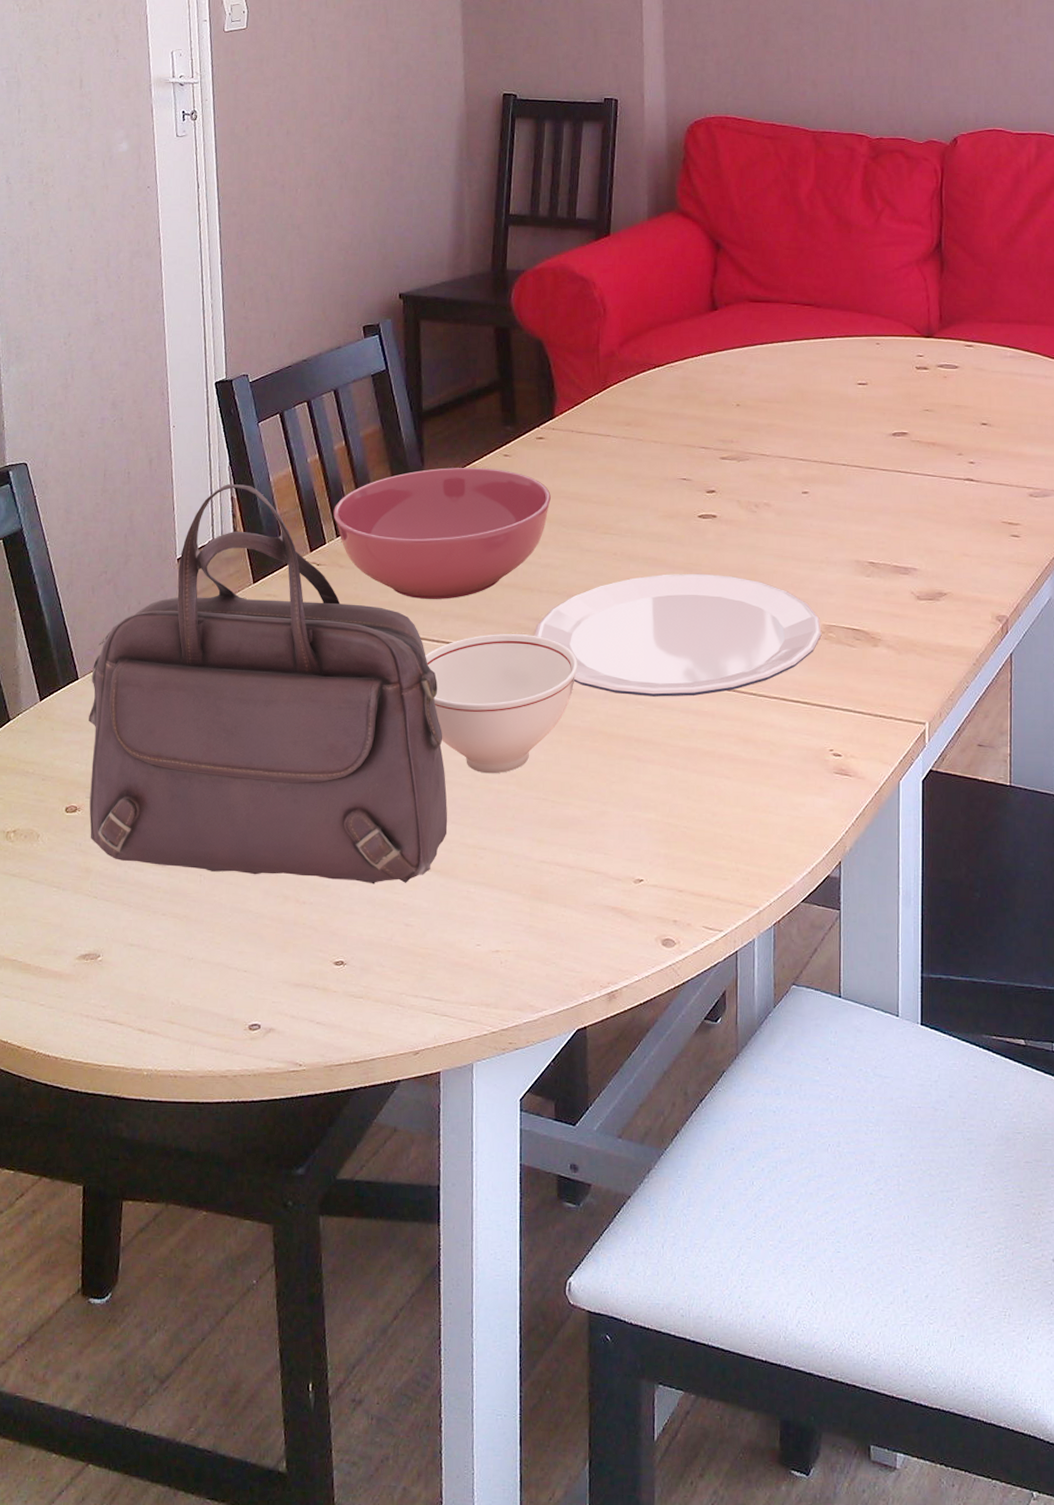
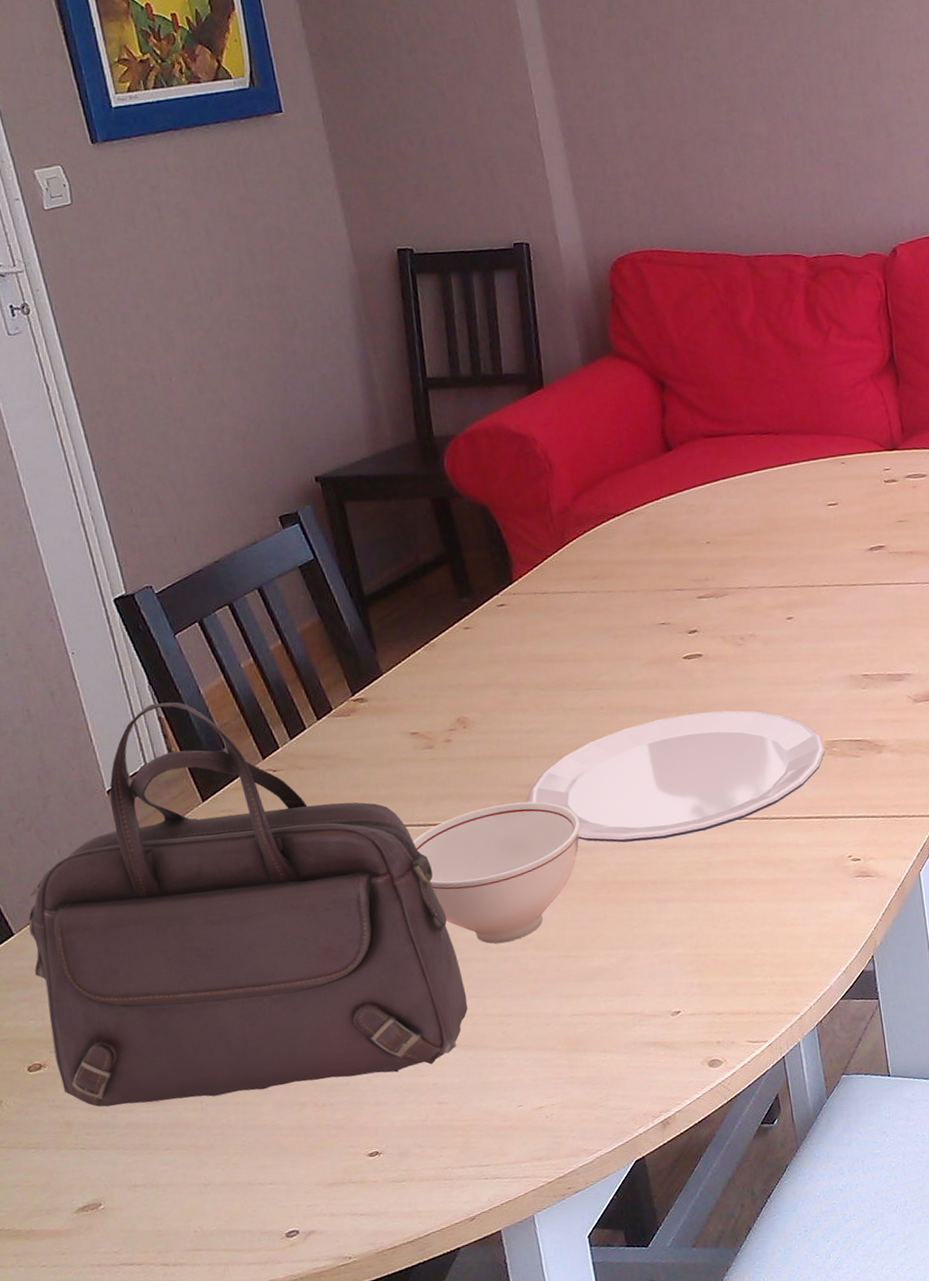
bowl: present [333,467,551,599] -> none [281,643,524,787]

